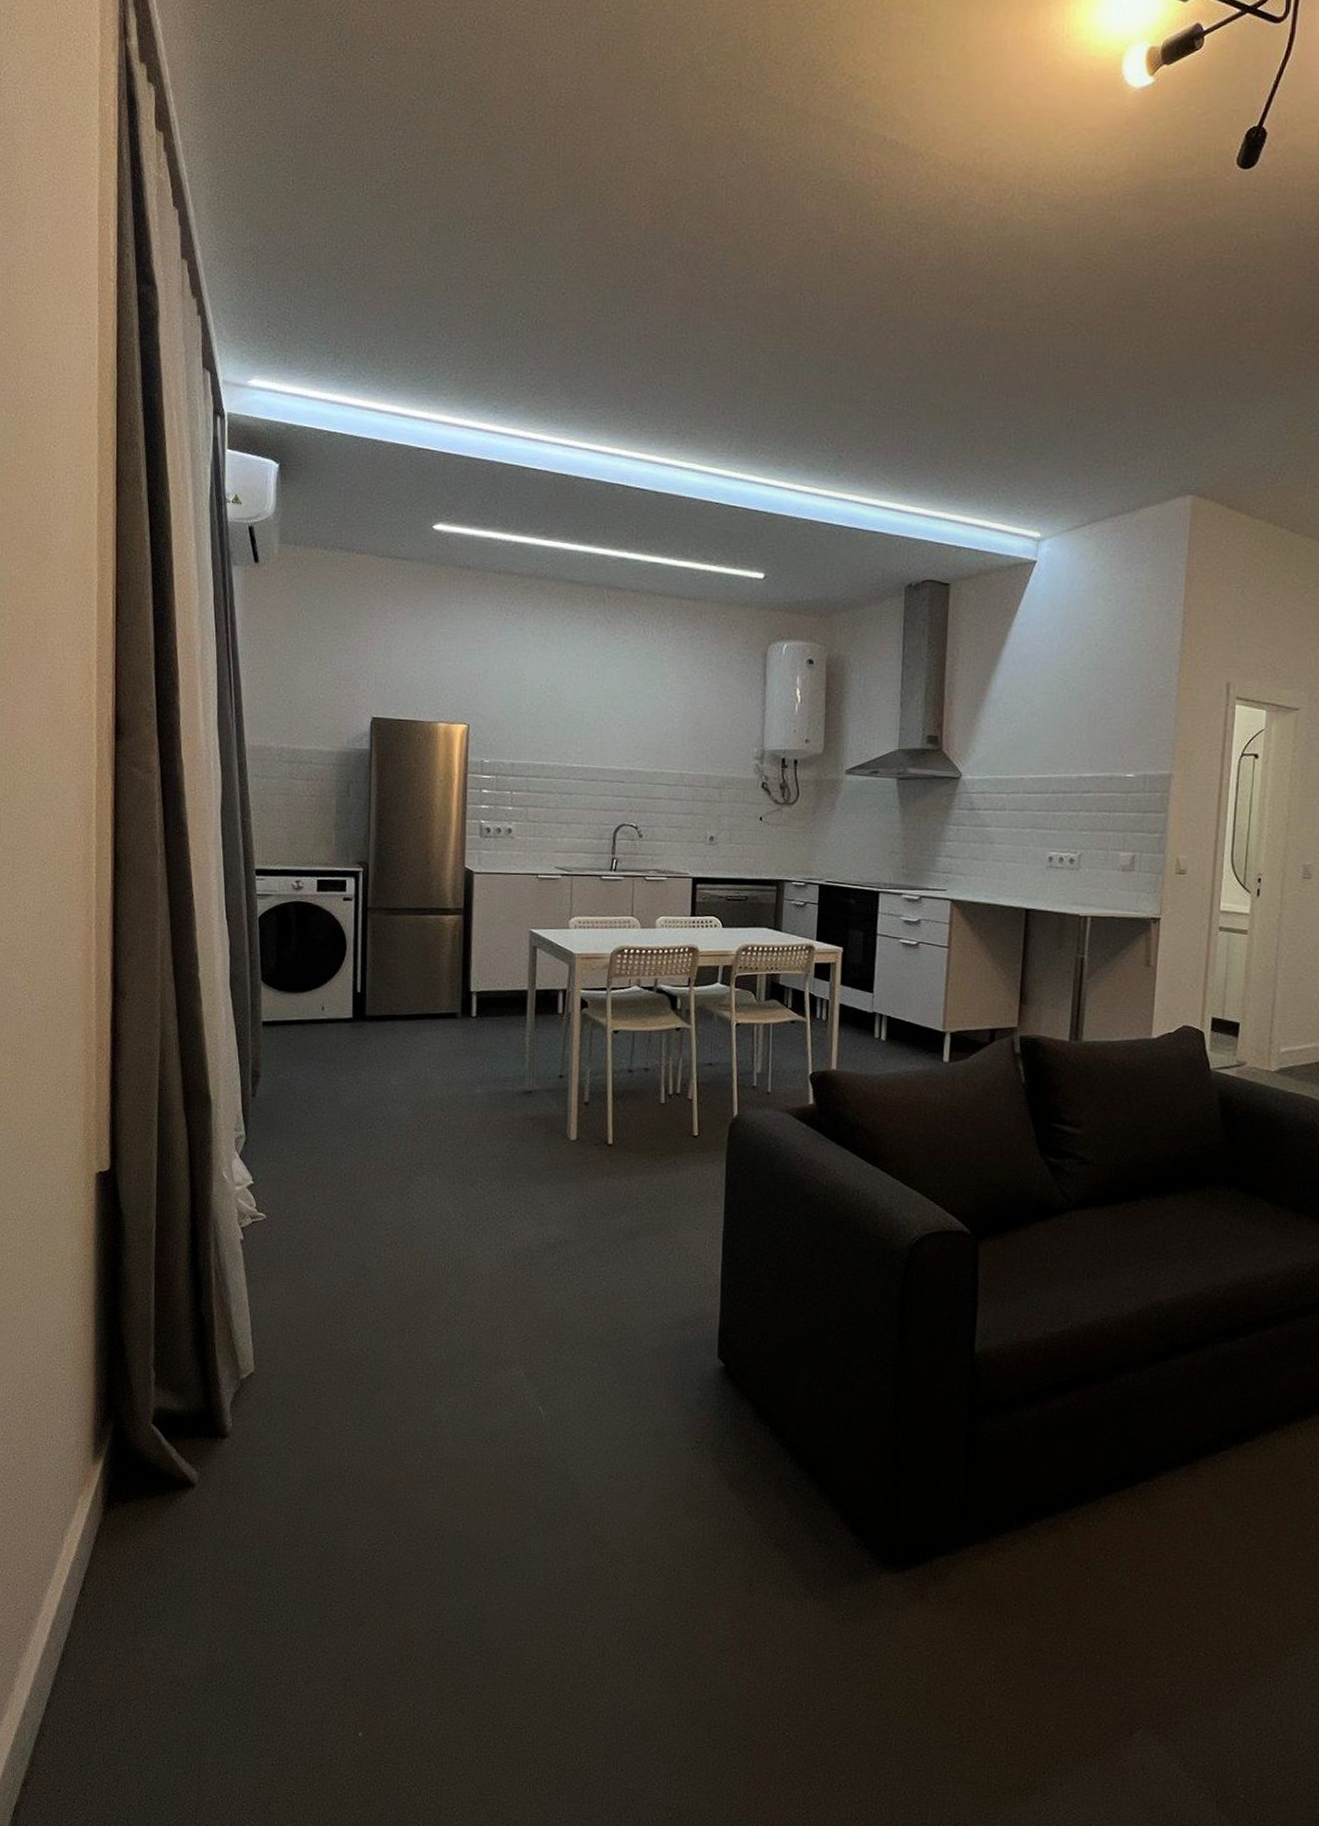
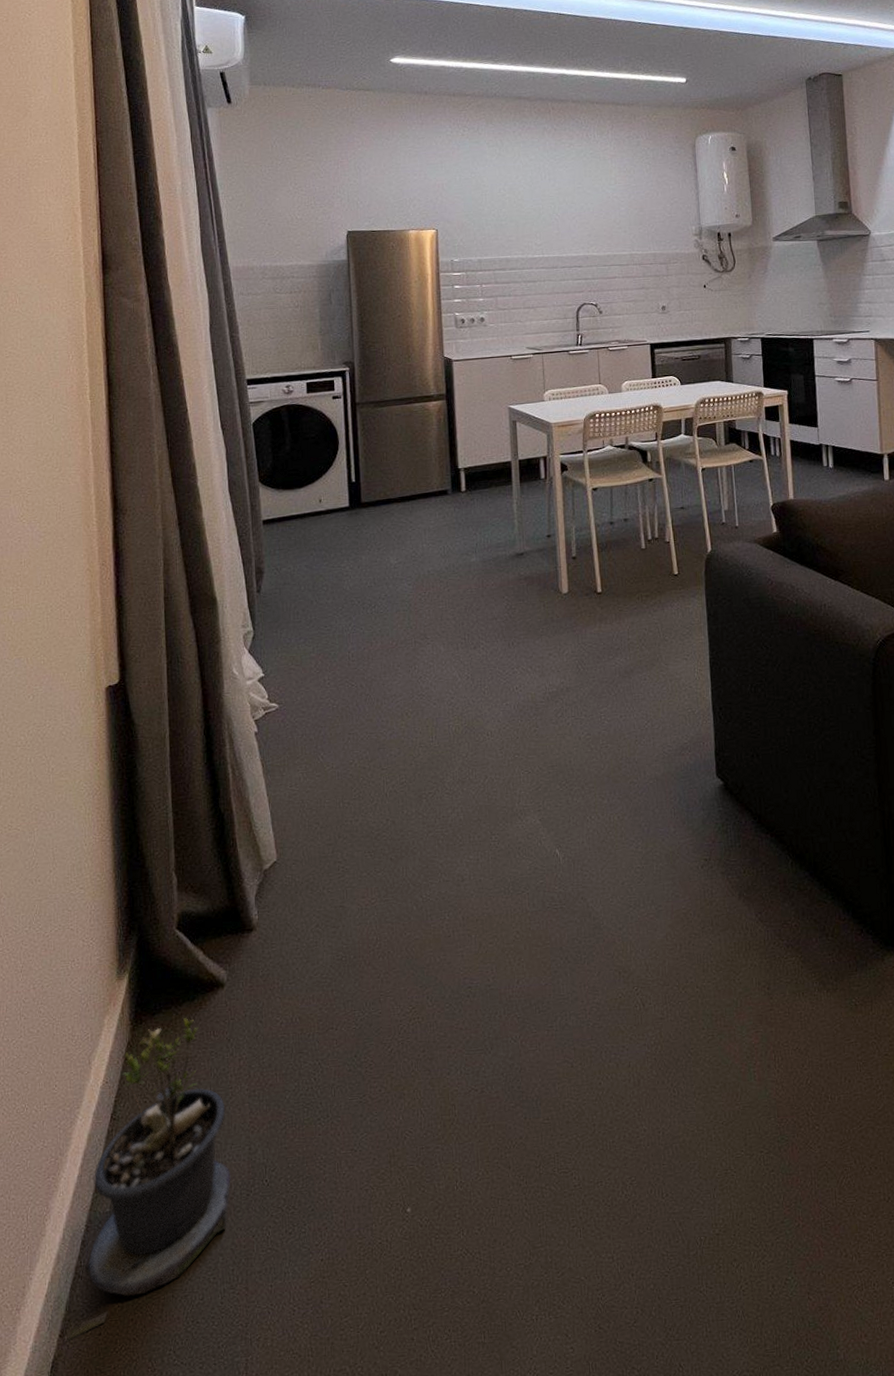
potted plant: none [29,1511,191,1791] -> present [67,1018,232,1341]

